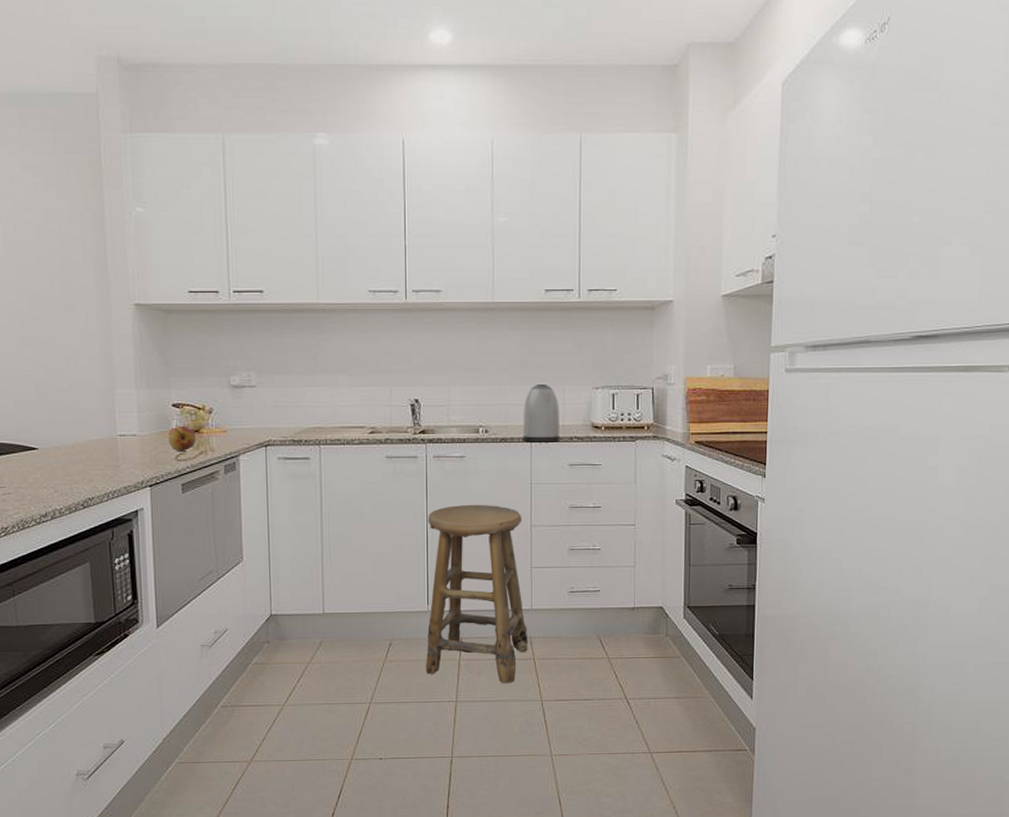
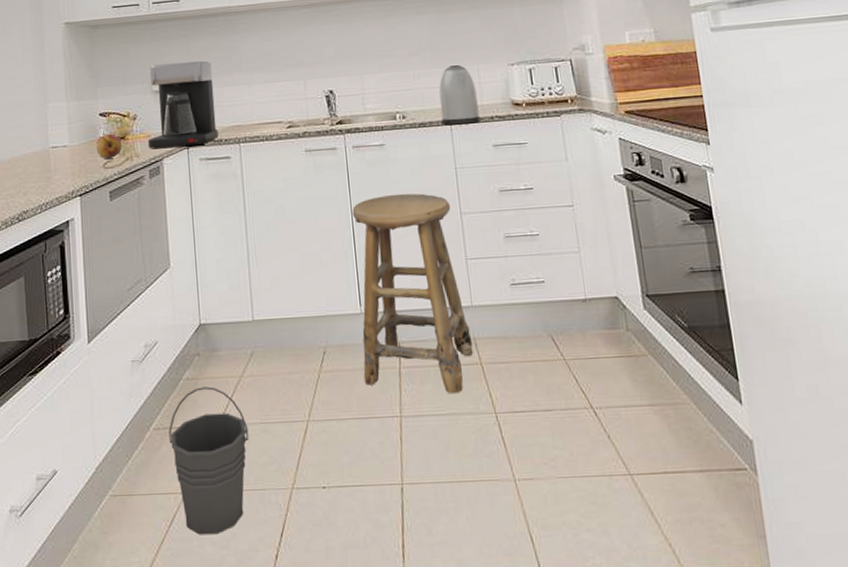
coffee maker: none [223,358,298,445] -> present [147,61,218,149]
bucket: none [236,671,314,797] -> present [169,387,249,535]

